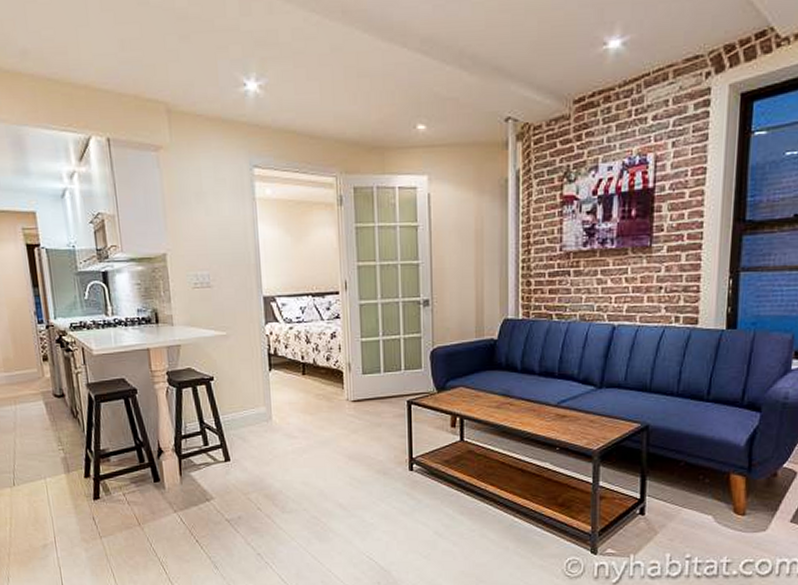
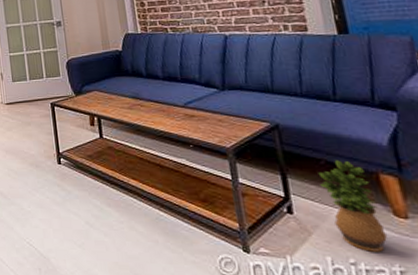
potted plant: none [675,461,724,547] -> present [318,160,388,252]

